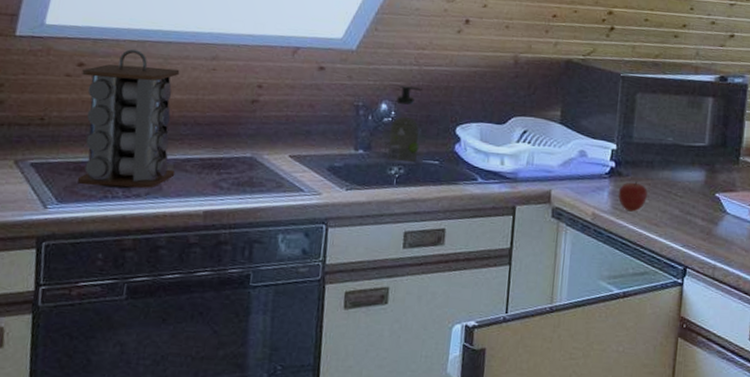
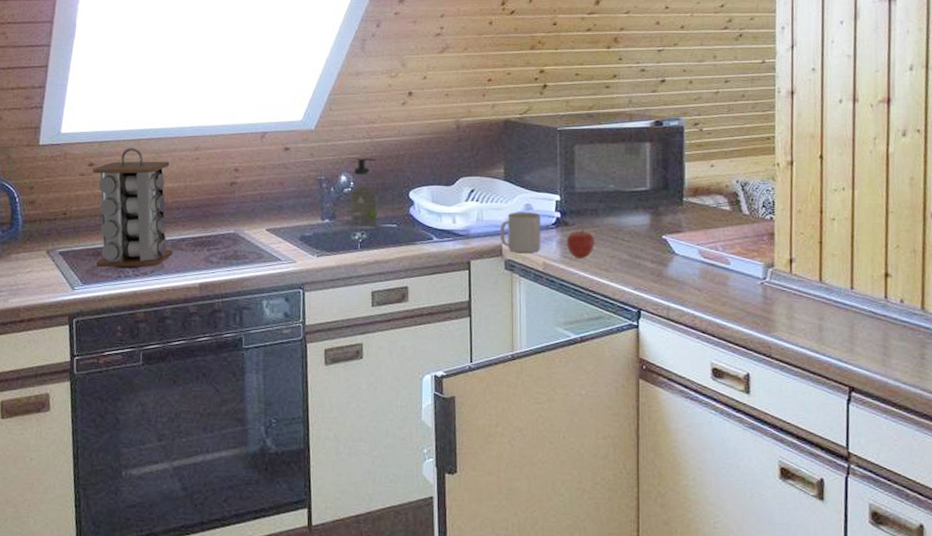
mug: none [549,158,595,202] -> present [499,212,541,254]

